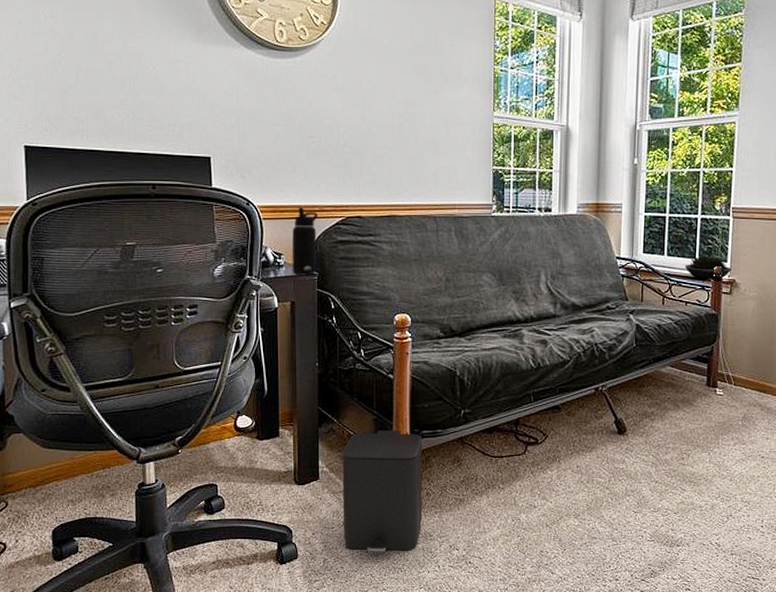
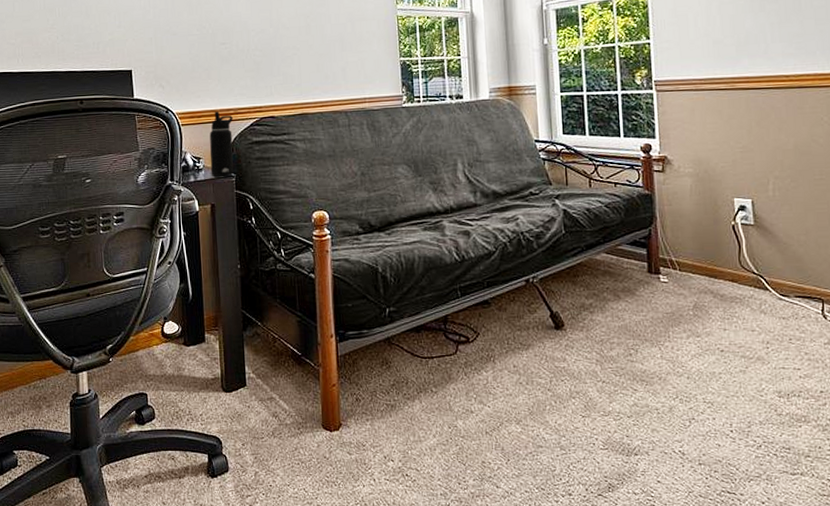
pedal bin: present [342,430,423,552] -> none [268,333,354,464]
succulent plant: present [684,254,731,280] -> none [609,131,661,158]

